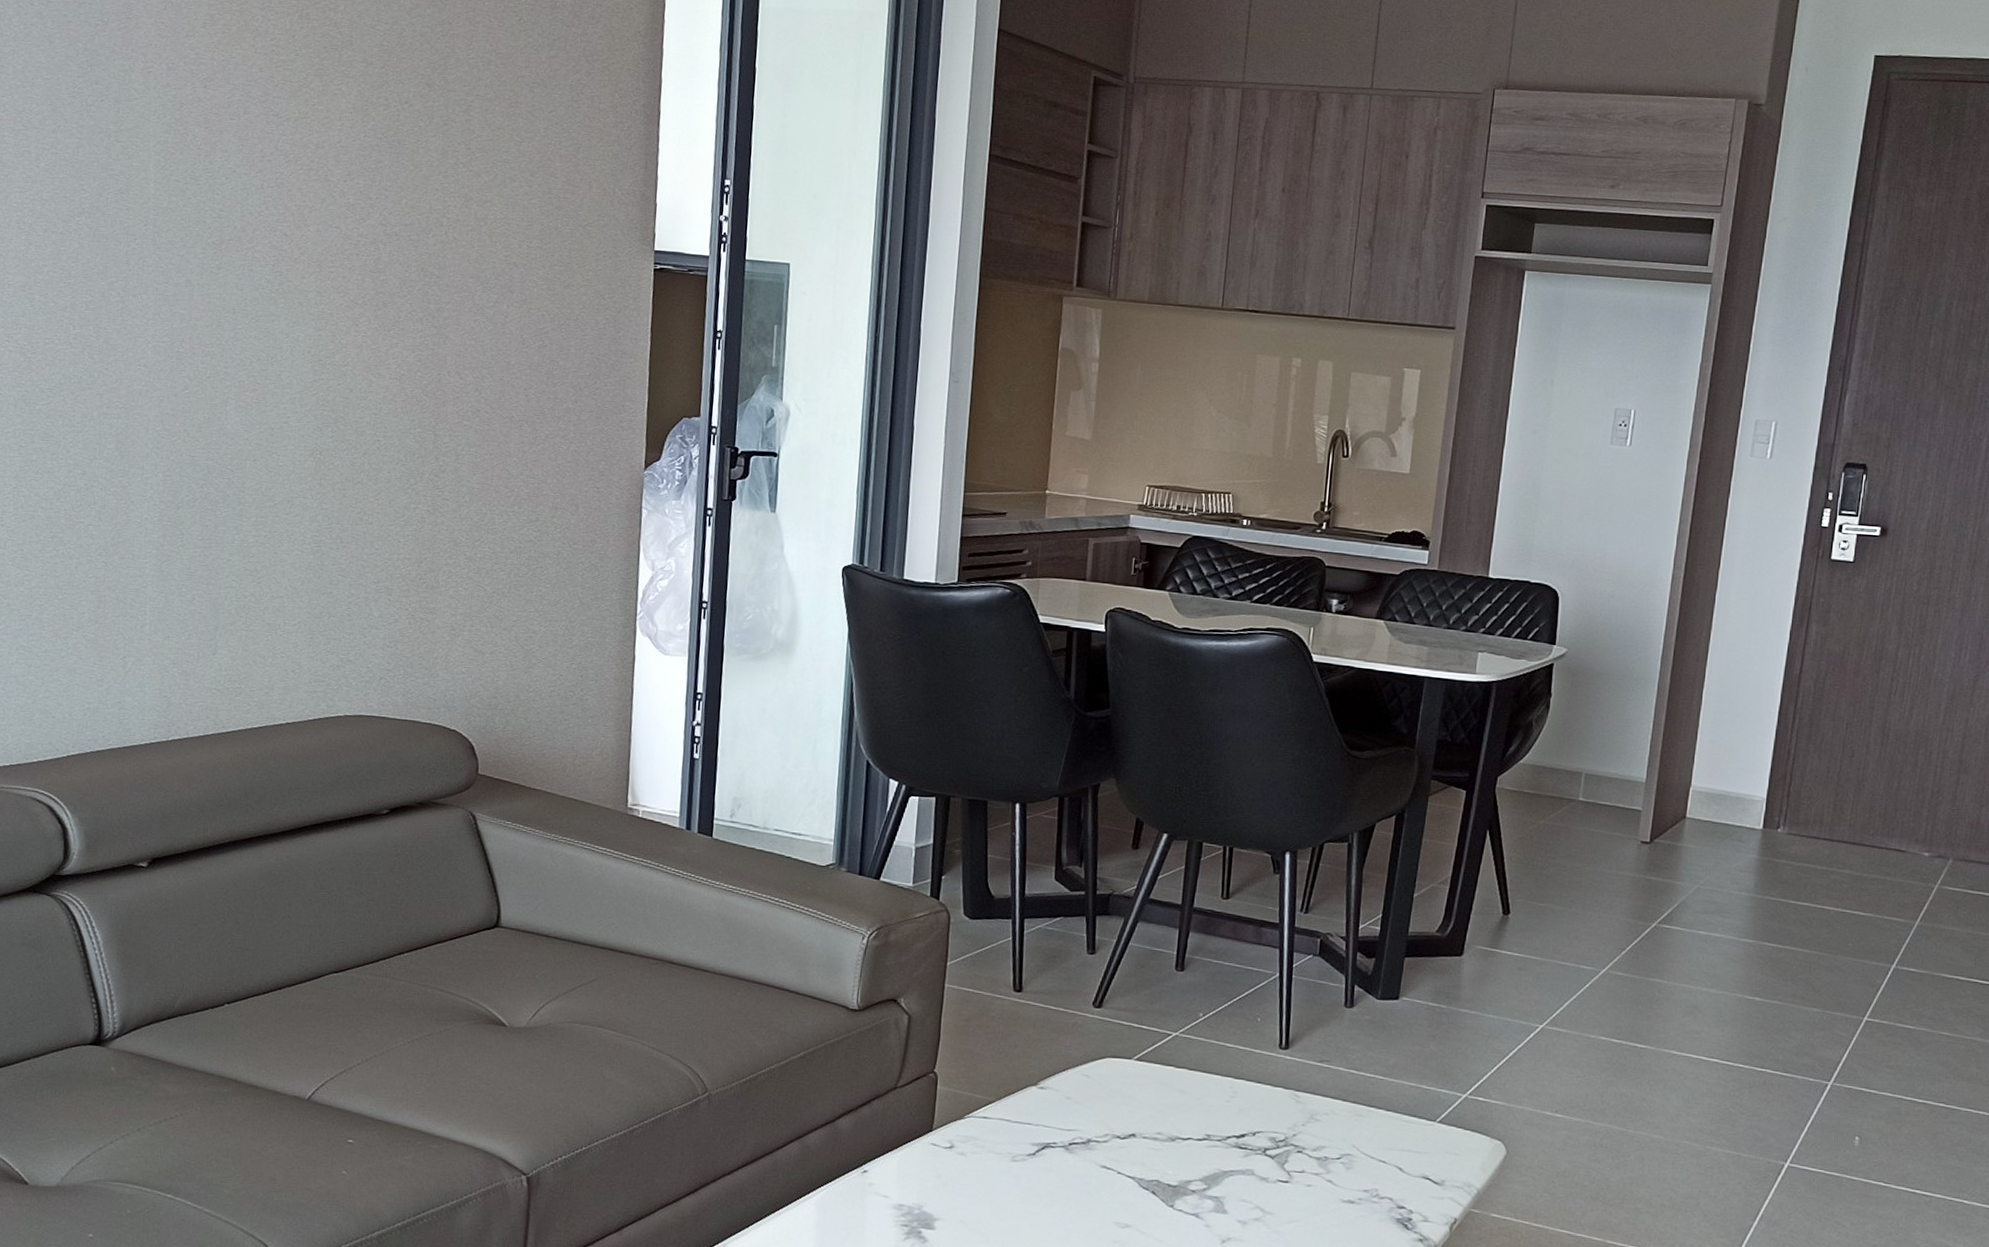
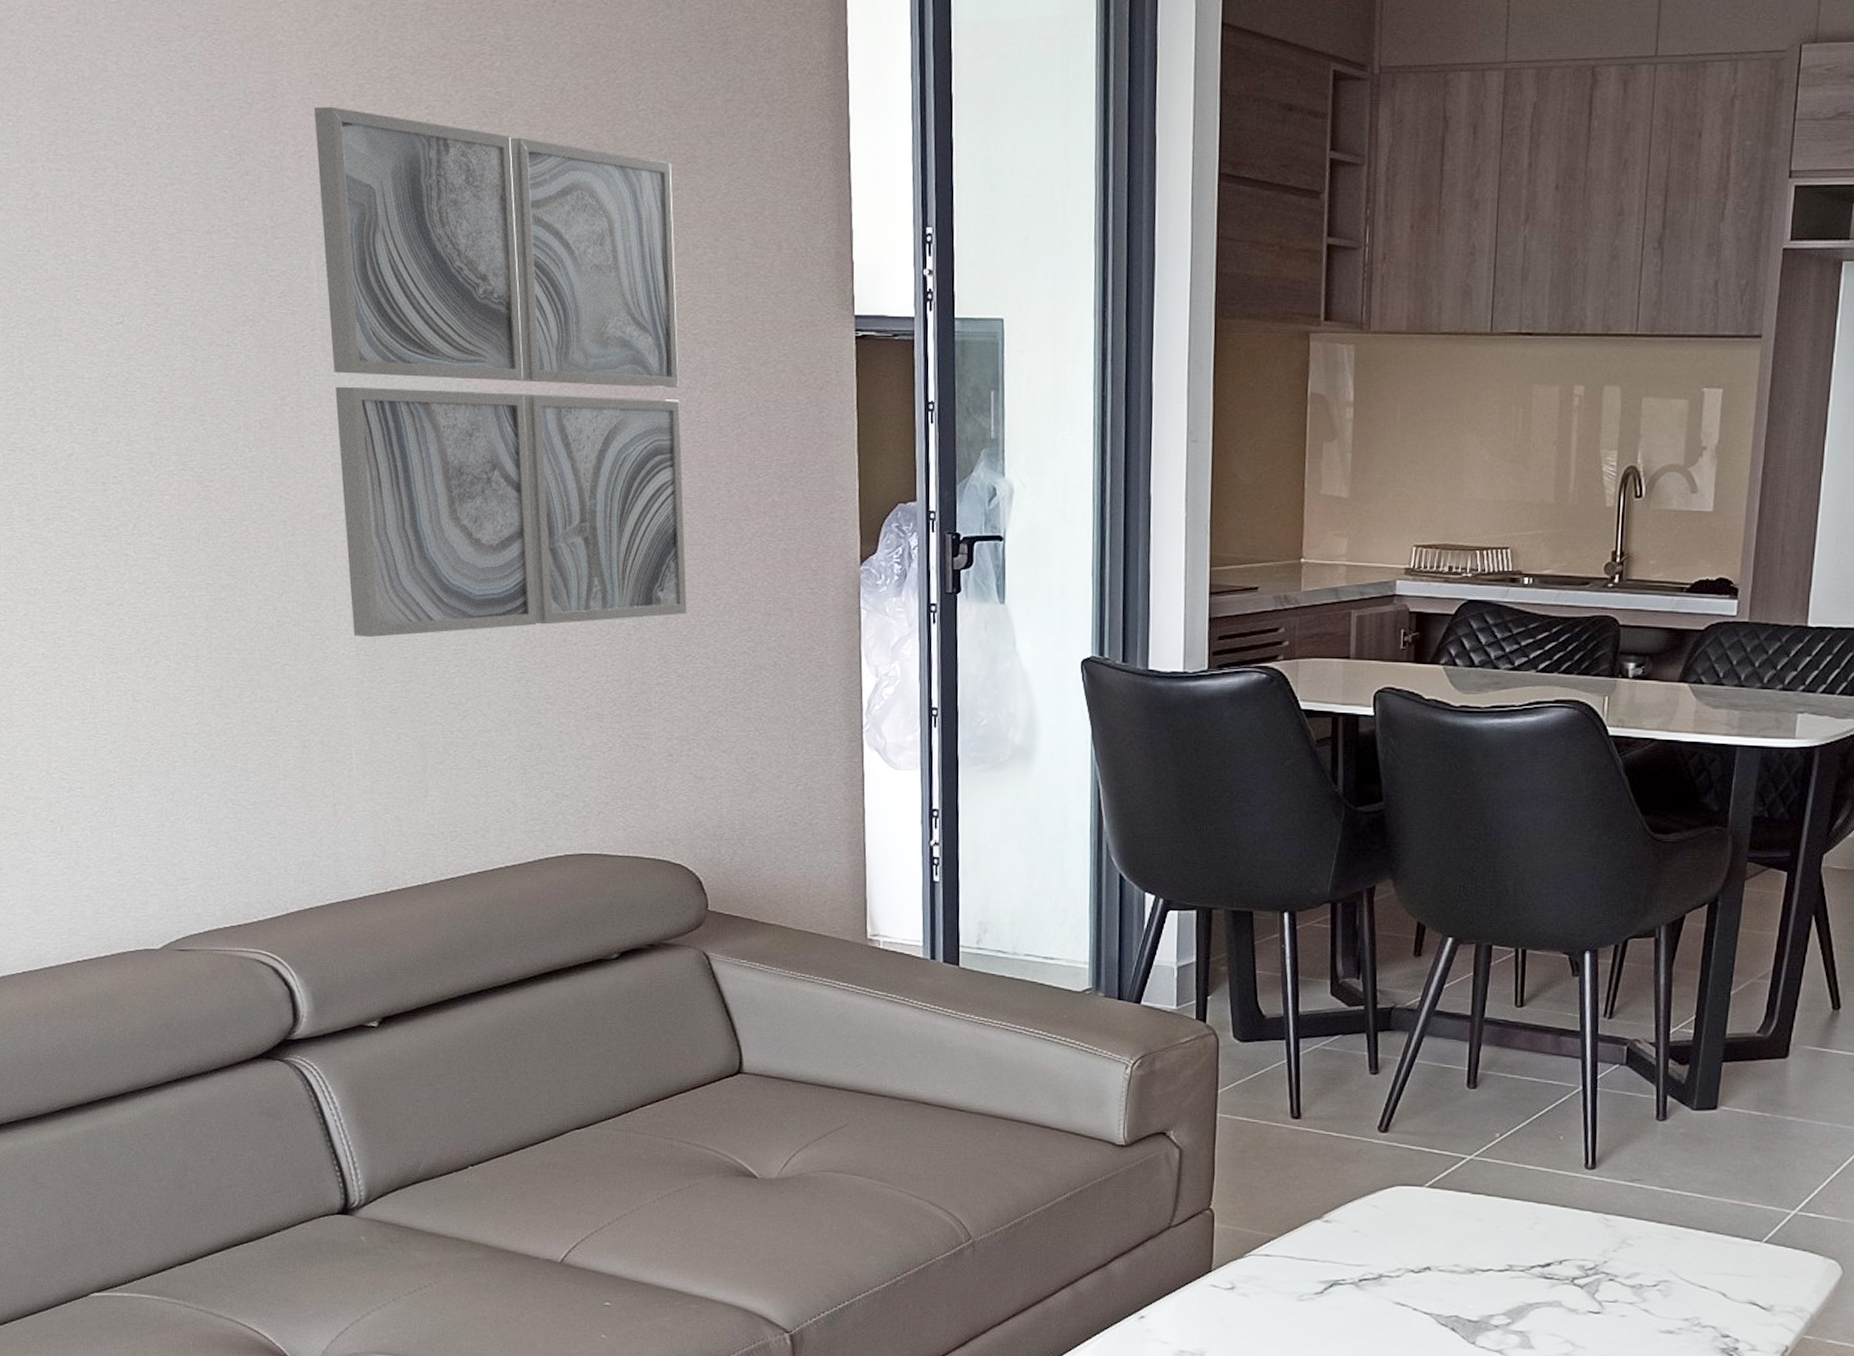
wall art: none [158,30,496,506] -> present [313,106,687,638]

